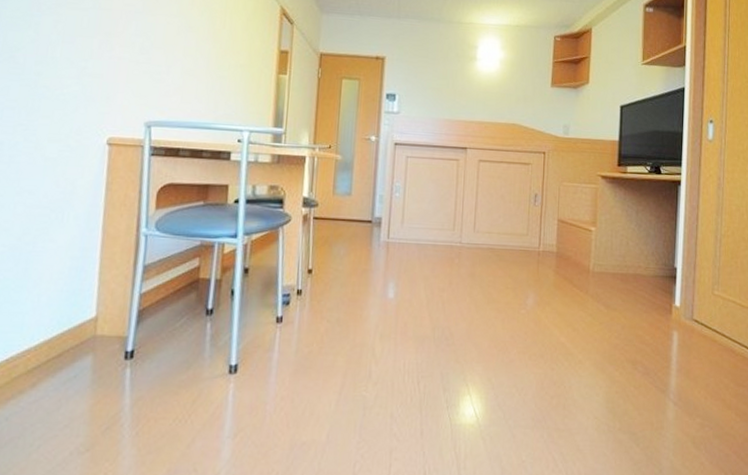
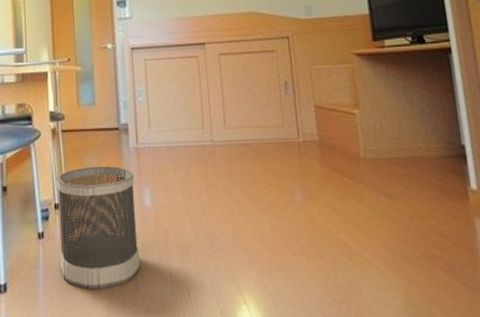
wastebasket: none [295,255,382,375] -> present [56,165,141,290]

